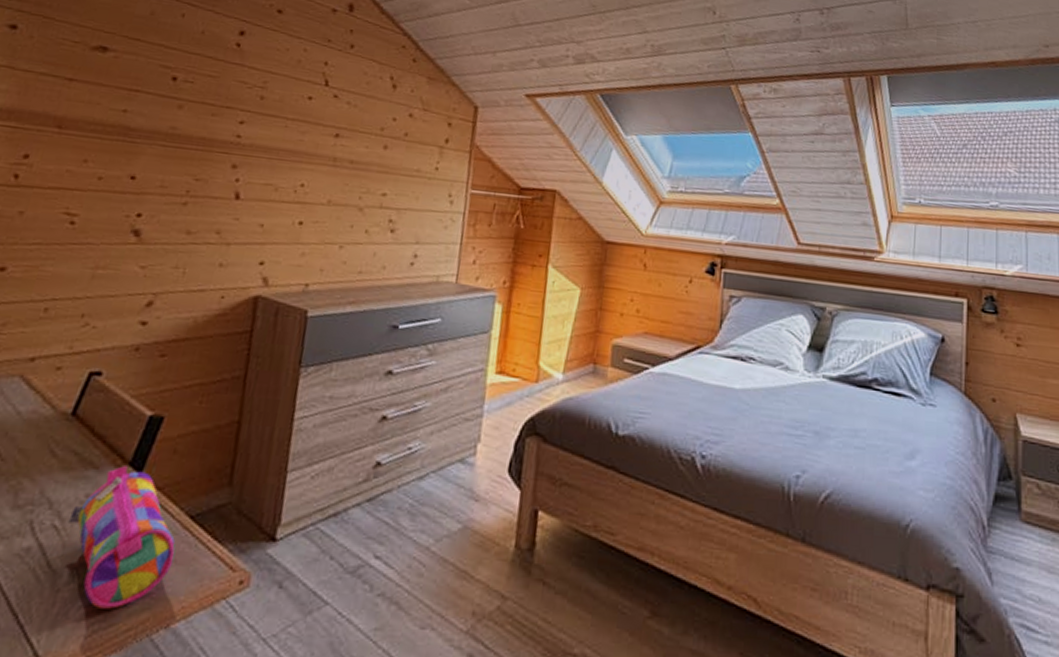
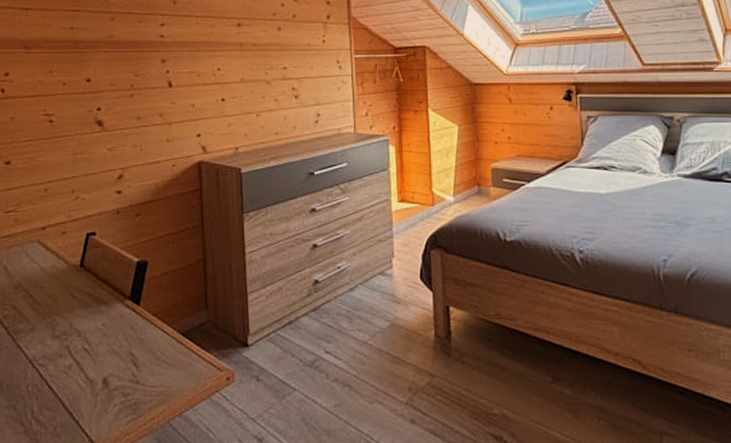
pencil case: present [68,466,176,609] -> none [94,301,176,405]

